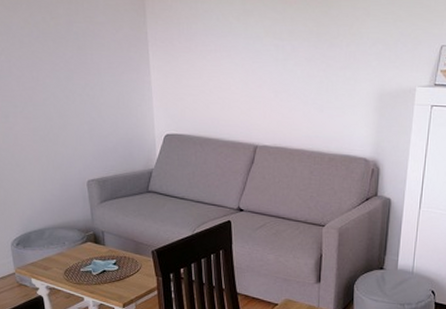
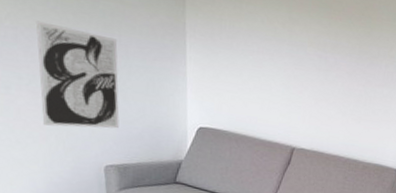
wall art: none [24,51,96,148] -> present [35,20,120,129]

